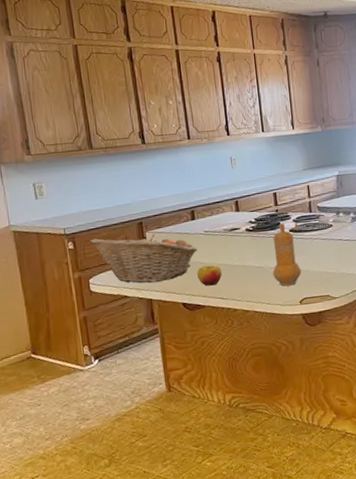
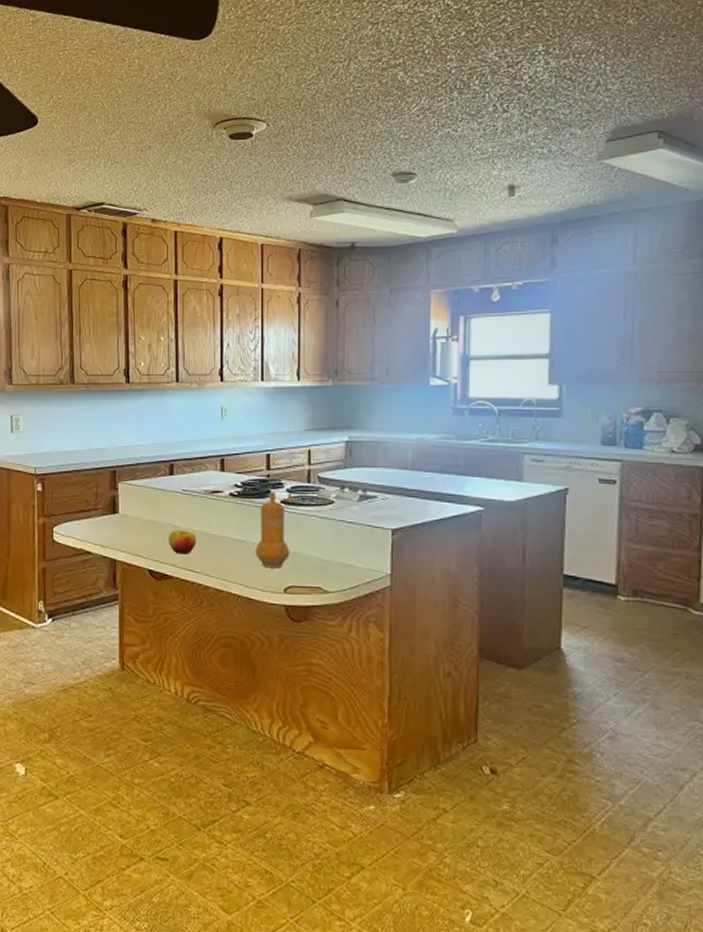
fruit basket: present [90,234,197,283] -> none [59,483,172,542]

